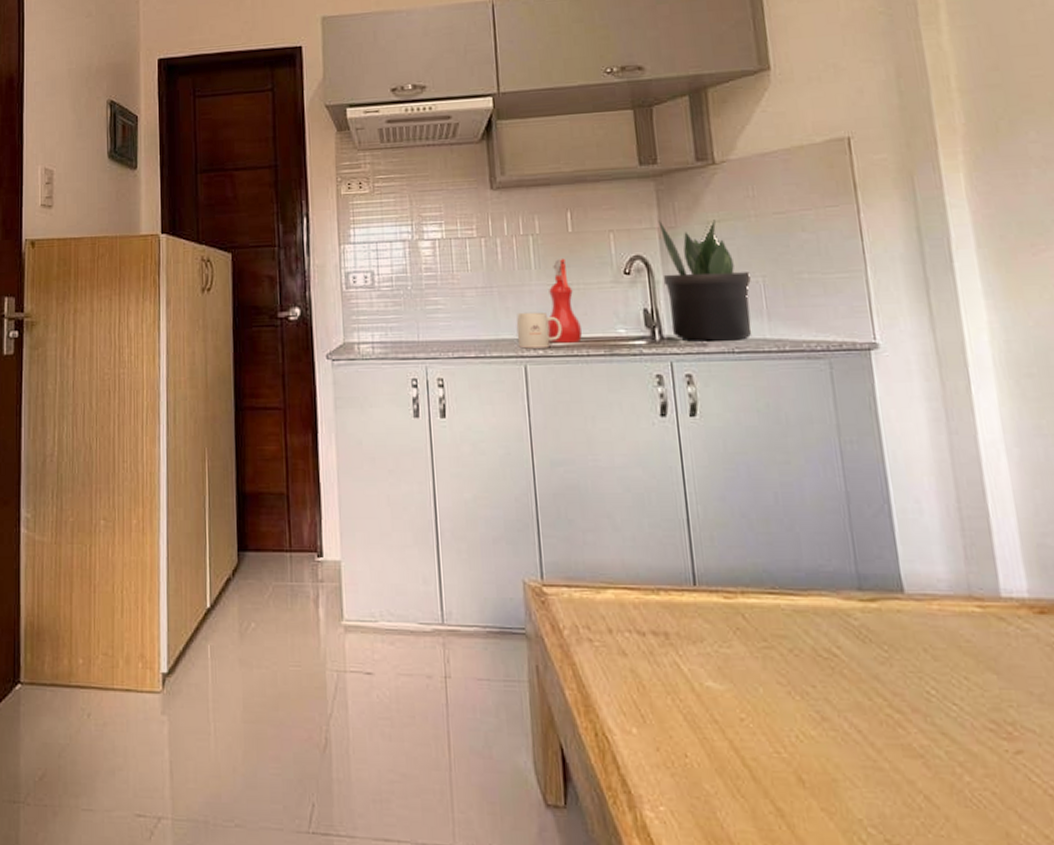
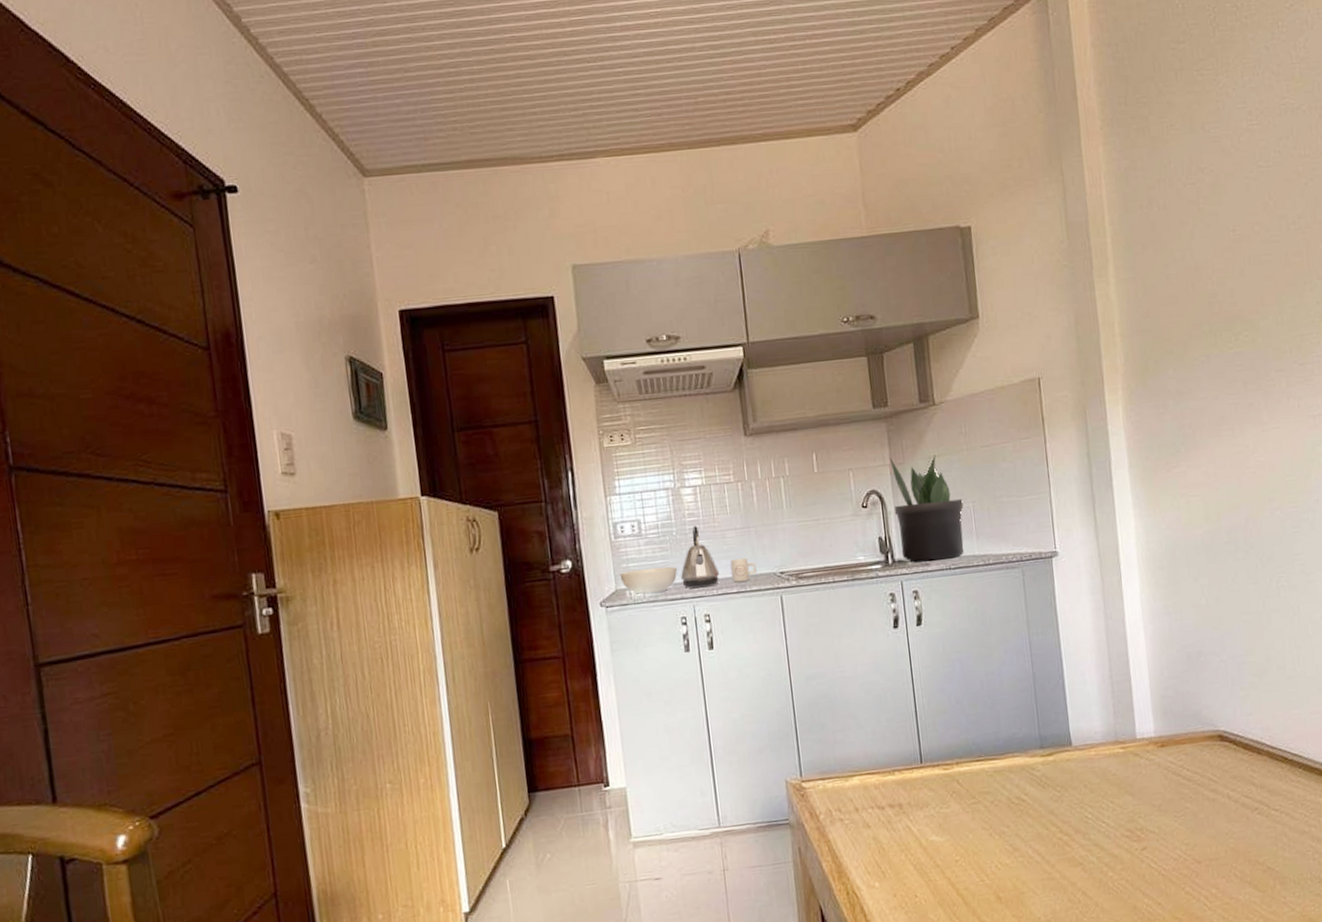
bowl: none [349,322,411,351] -> present [619,566,678,595]
kettle: none [413,280,457,349] -> present [680,525,720,589]
mug: none [468,320,498,346] -> present [729,558,757,583]
mug: present [516,311,562,349] -> none [771,546,812,581]
spray bottle: present [547,258,583,343] -> none [798,496,829,574]

